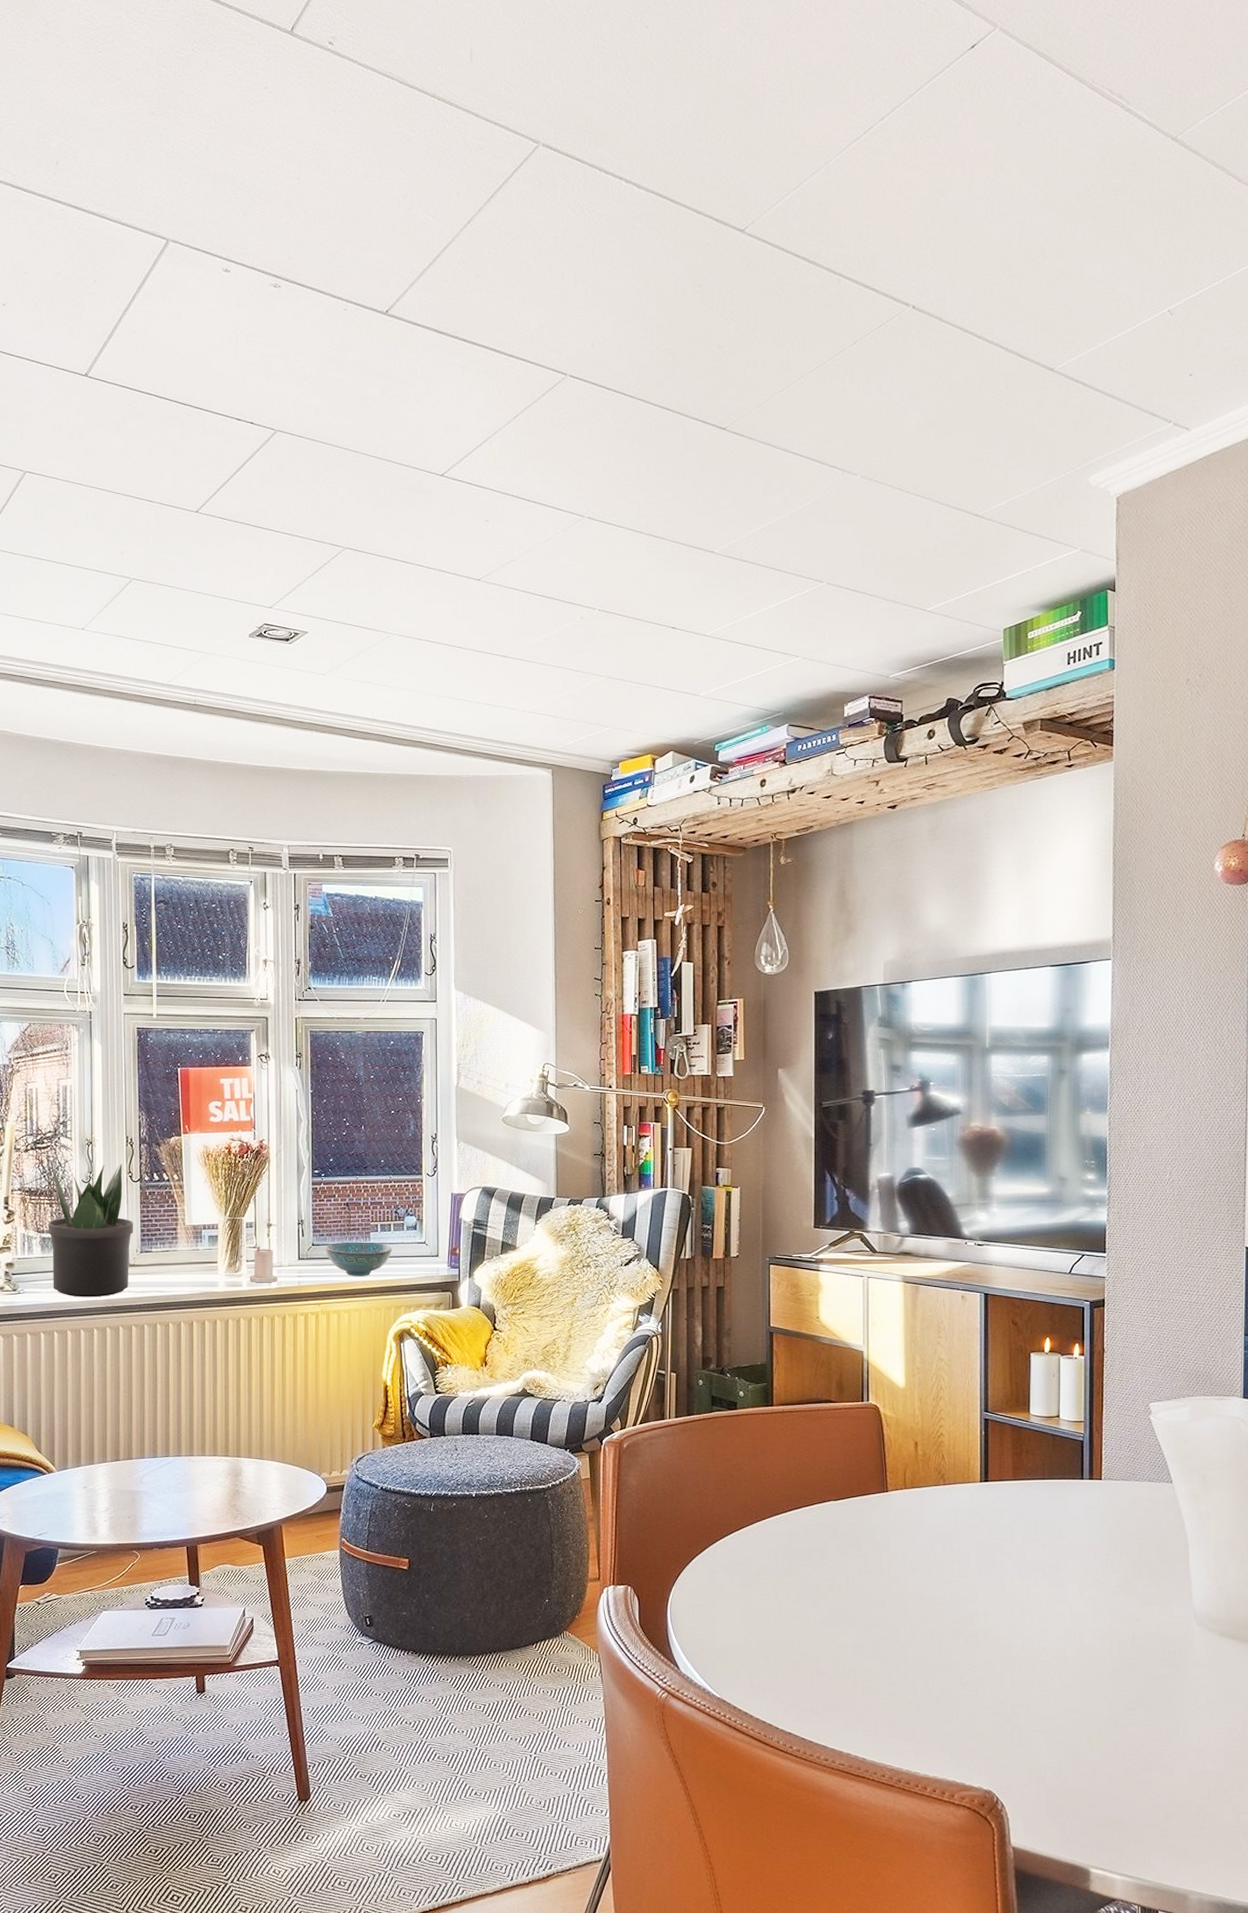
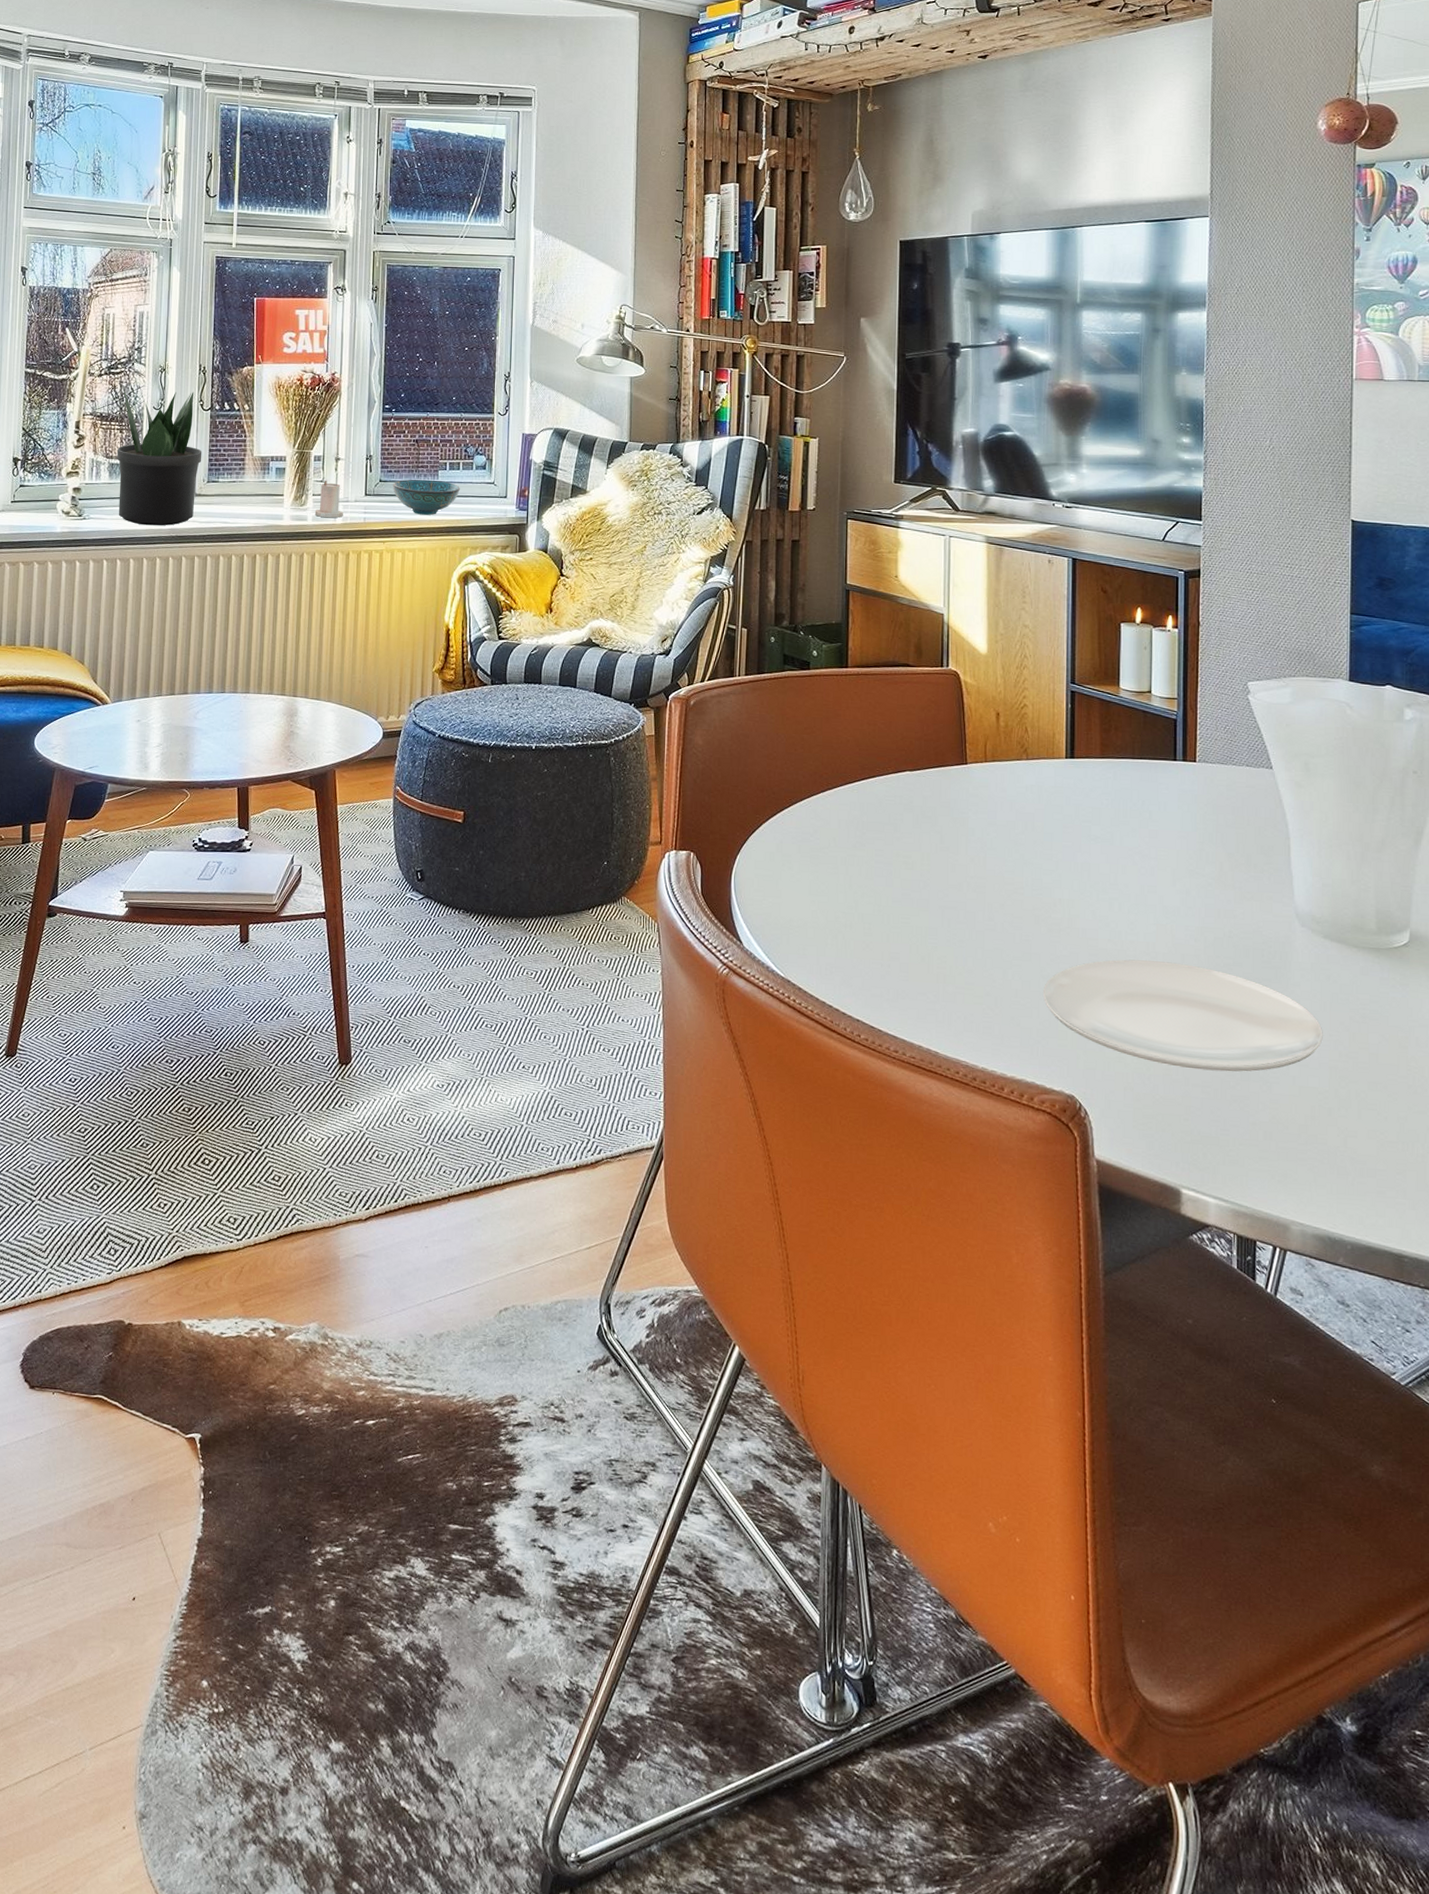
plate: none [961,1664,1219,1761] -> present [1042,959,1323,1072]

